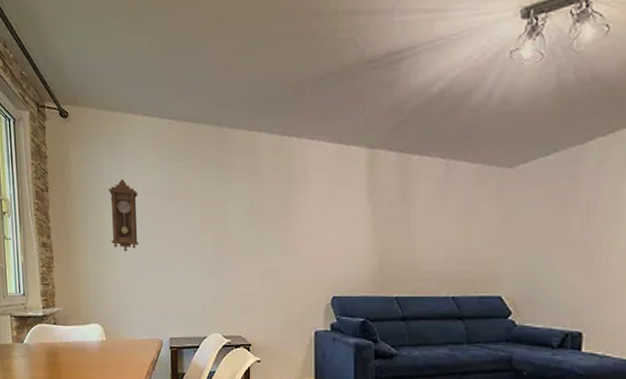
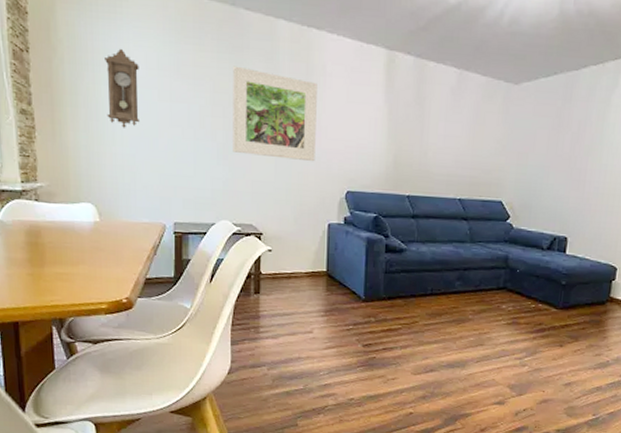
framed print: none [220,182,300,270] -> present [233,66,317,162]

